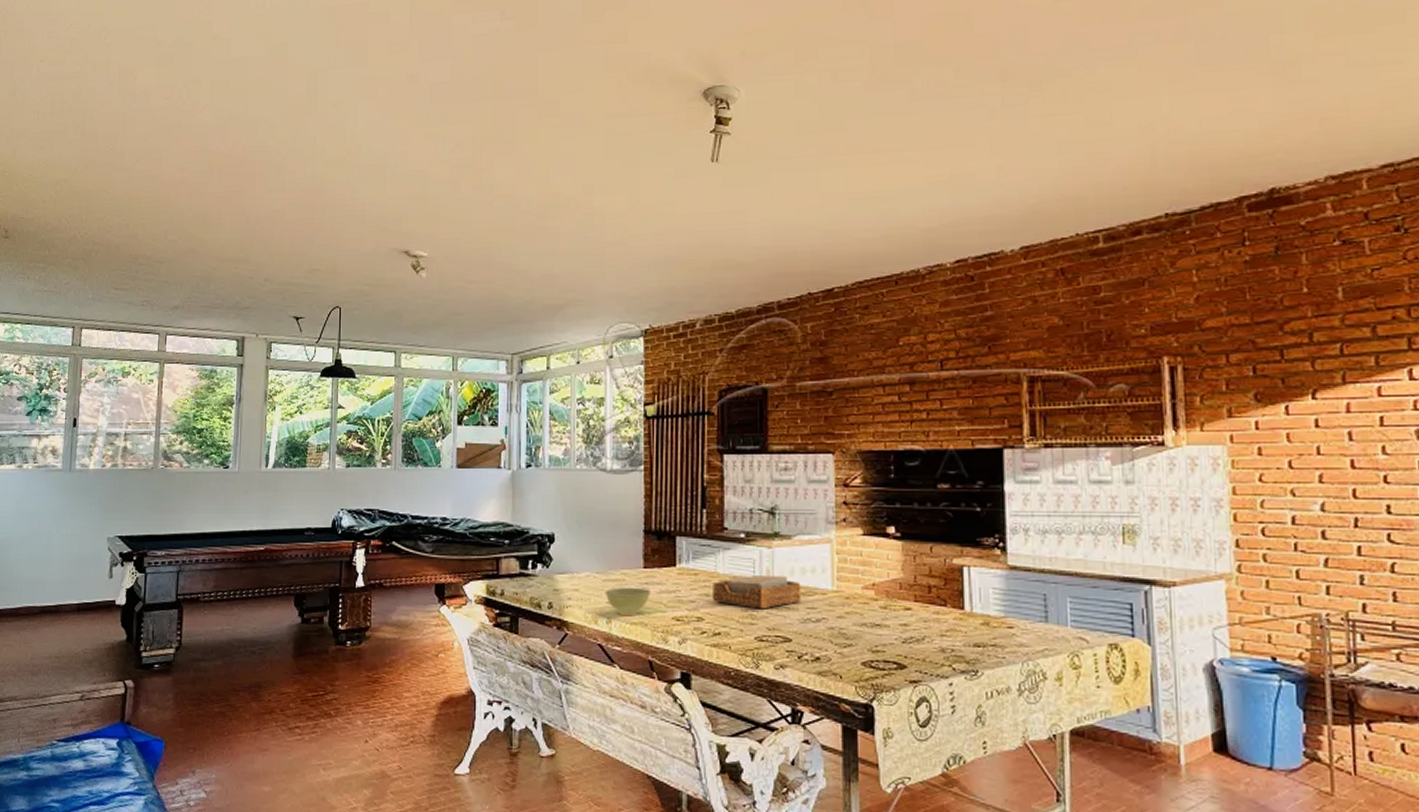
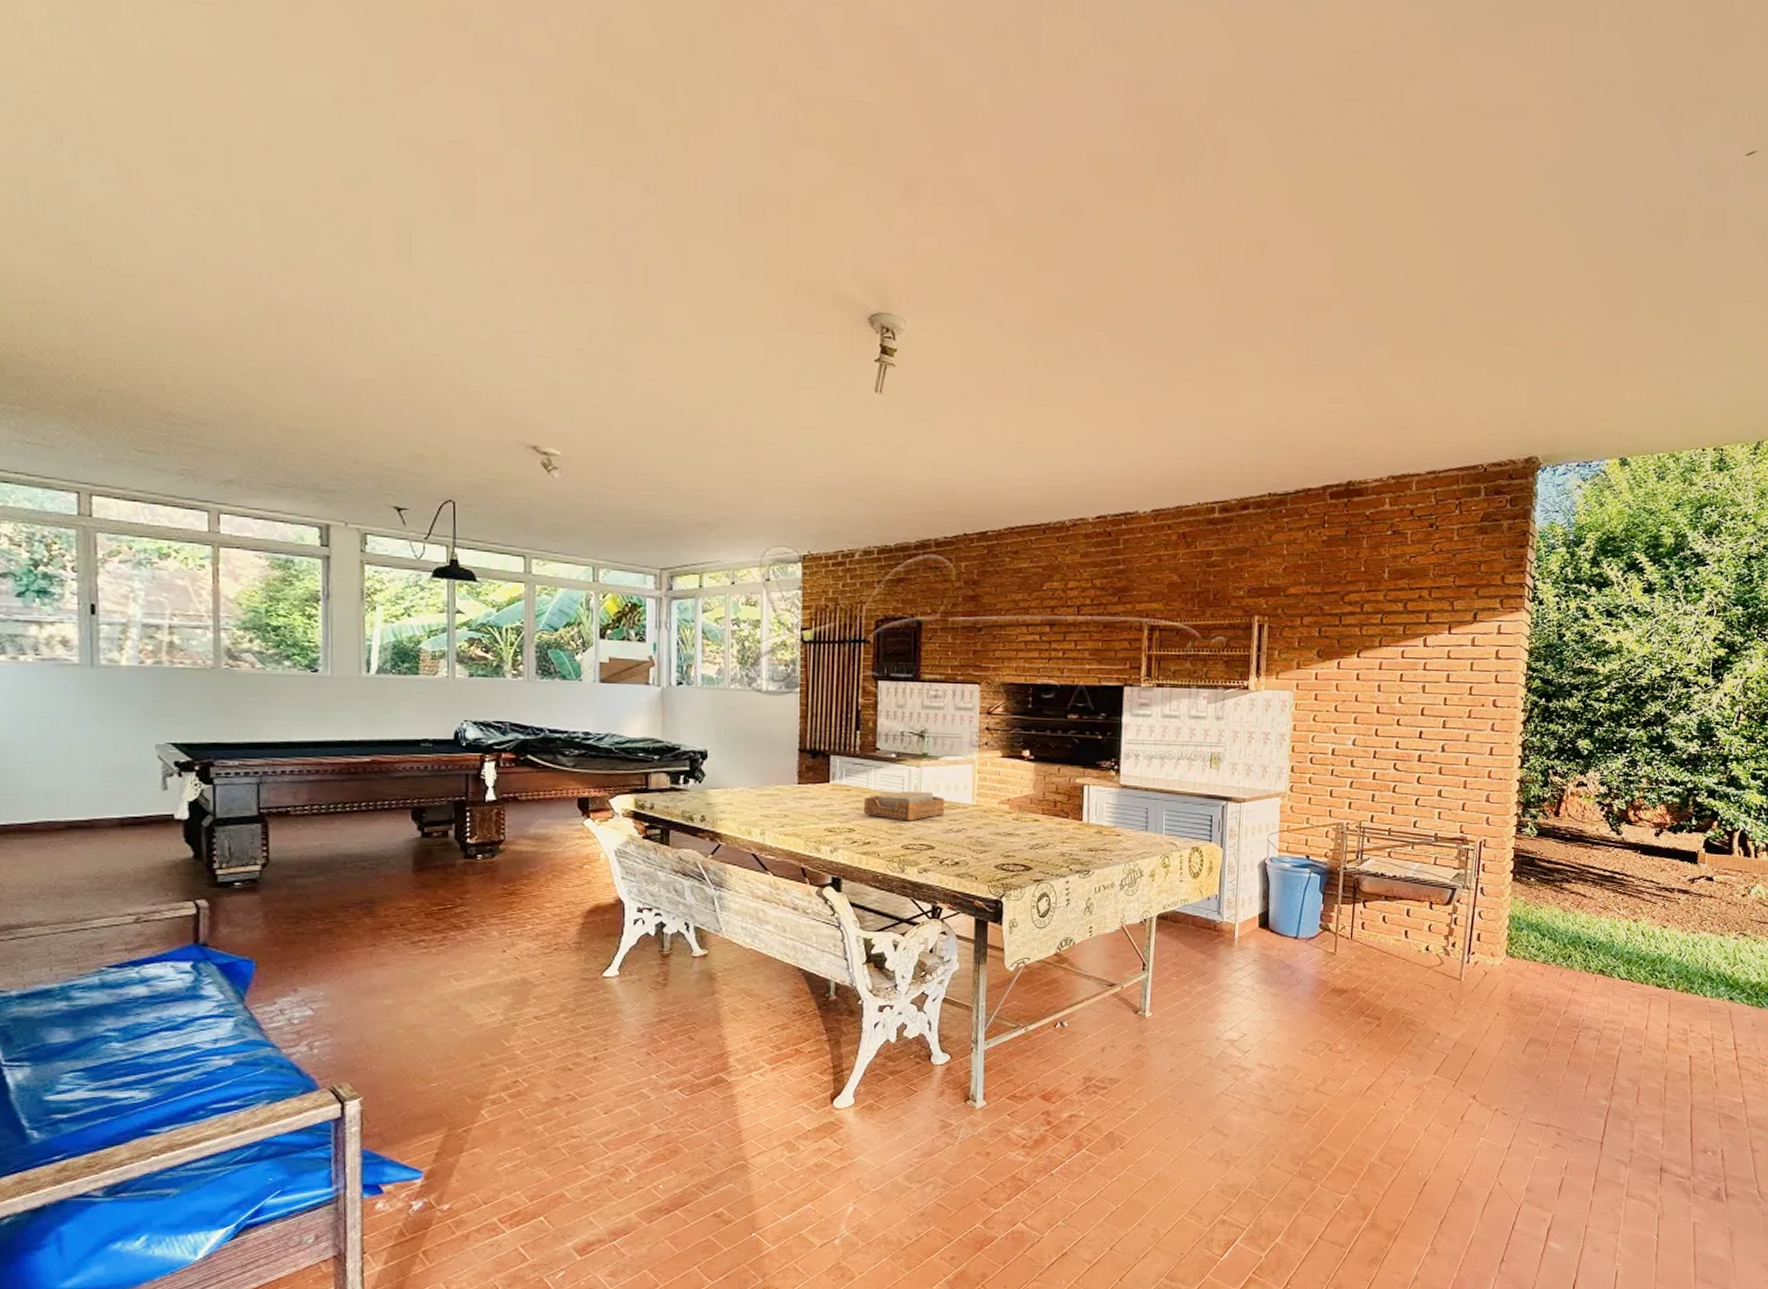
bowl: present [604,587,651,617] -> none [758,801,804,828]

